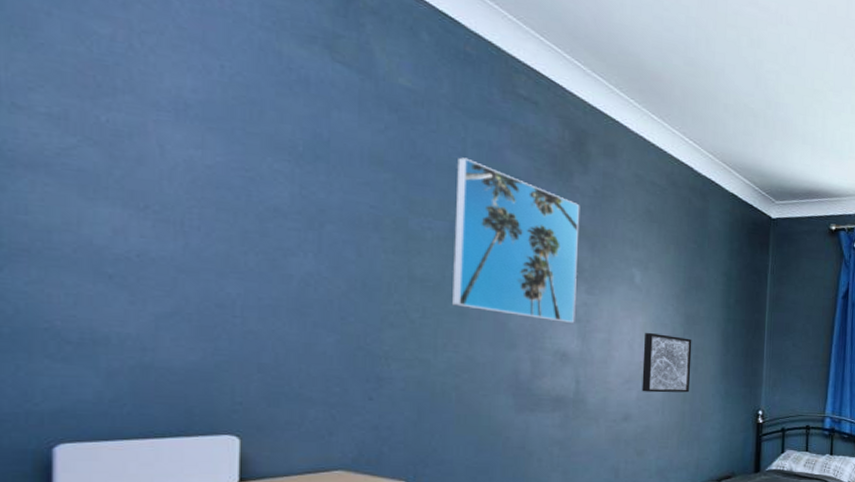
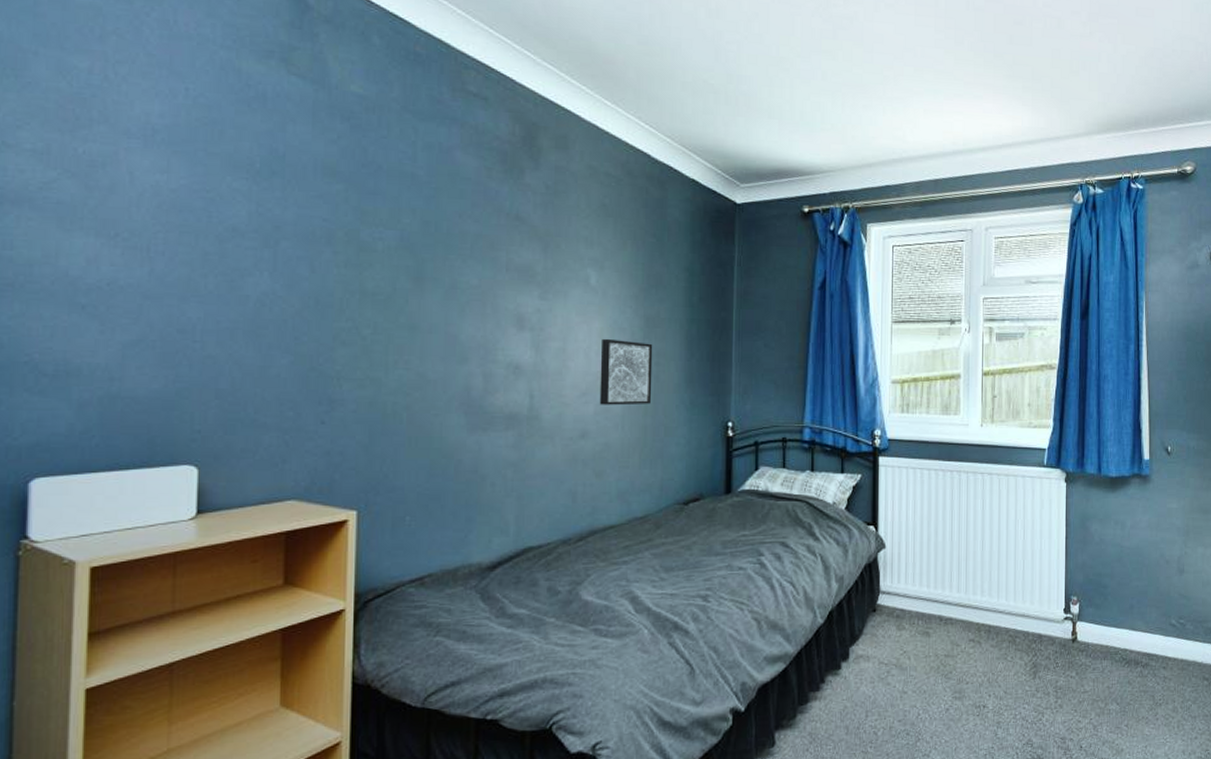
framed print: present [452,157,580,323] -> none [403,162,532,332]

